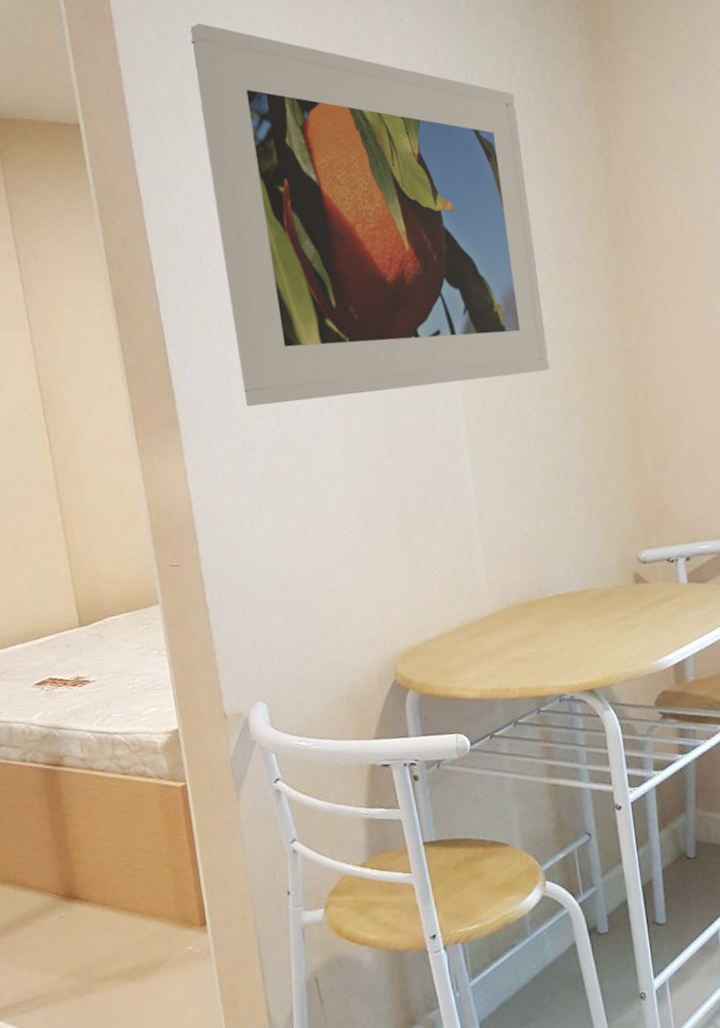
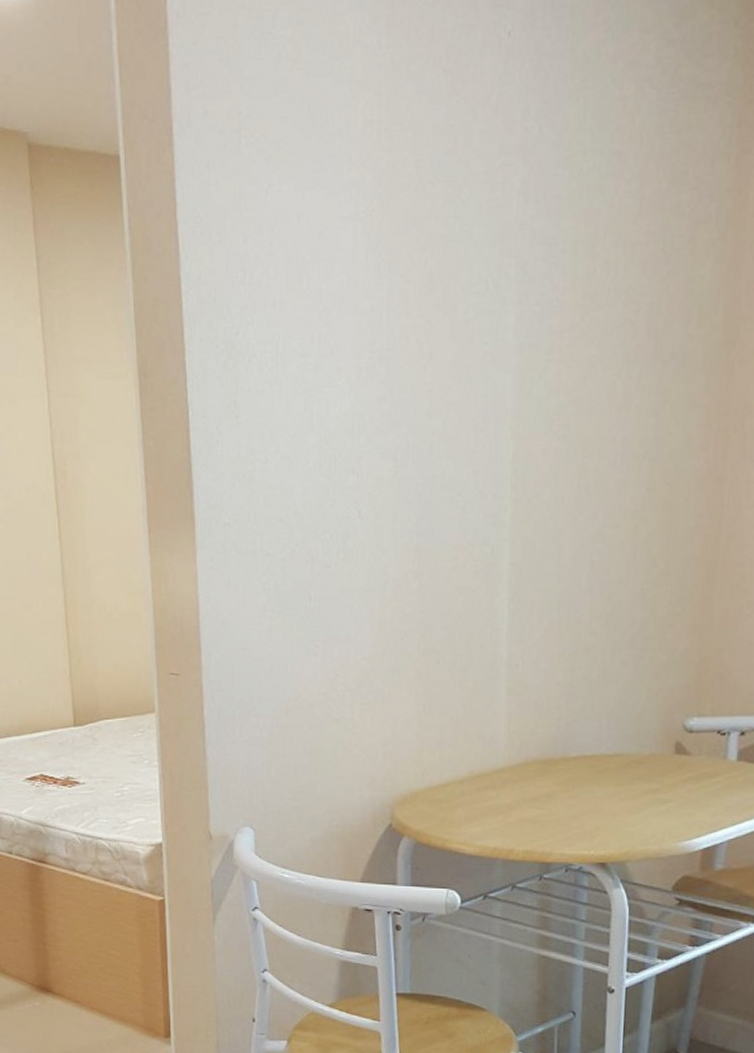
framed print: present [189,23,549,407] -> none [253,31,634,507]

